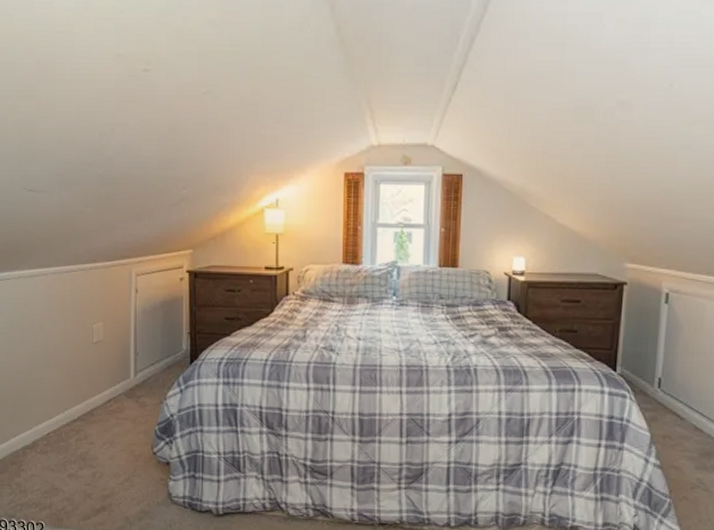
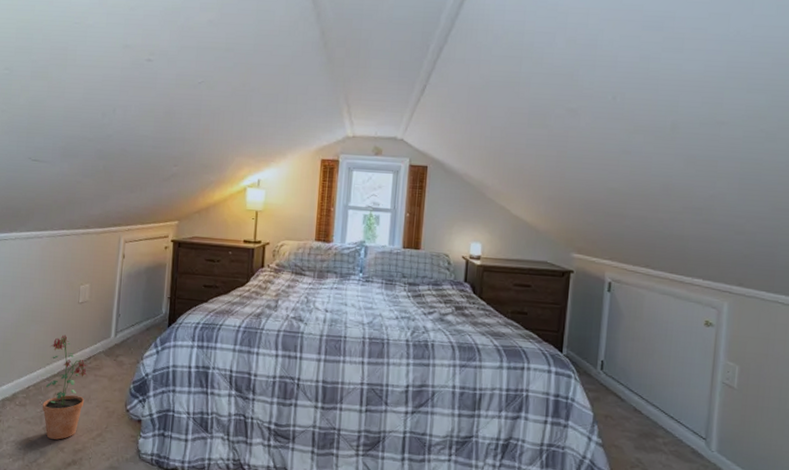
potted plant: none [65,377,109,486] -> present [42,334,87,440]

